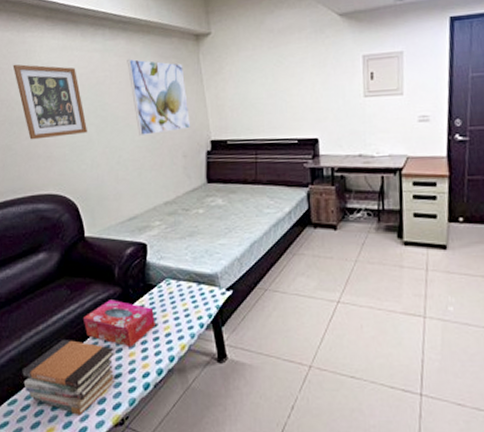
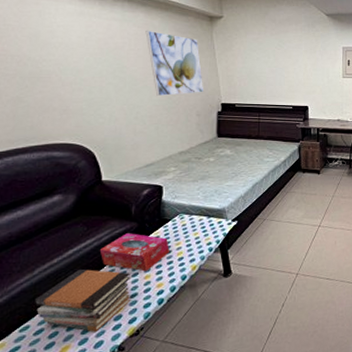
wall art: present [13,64,87,140] -> none [24,23,105,94]

